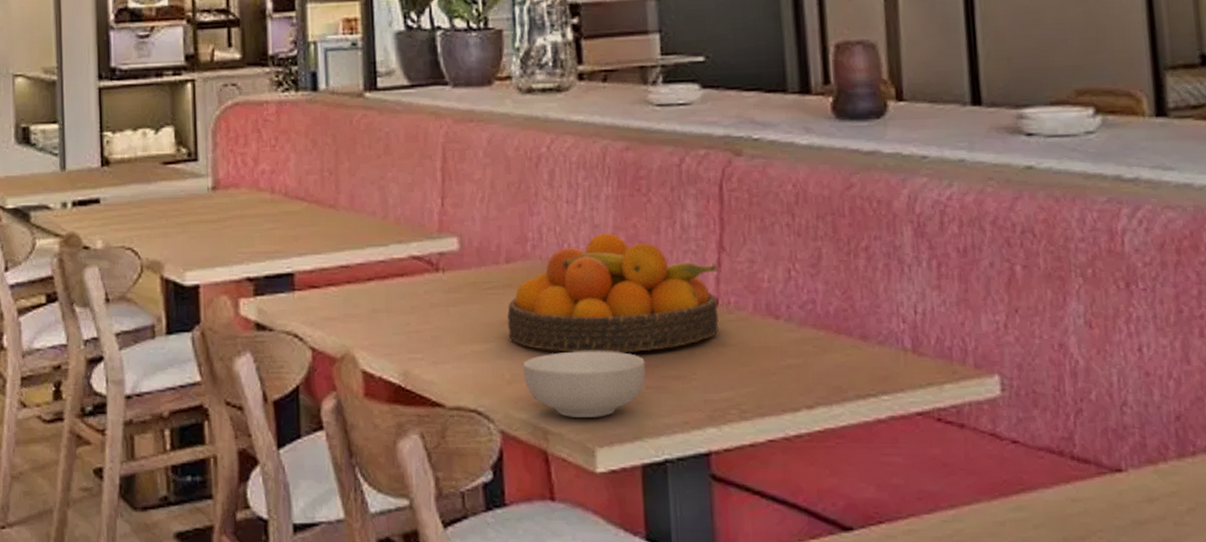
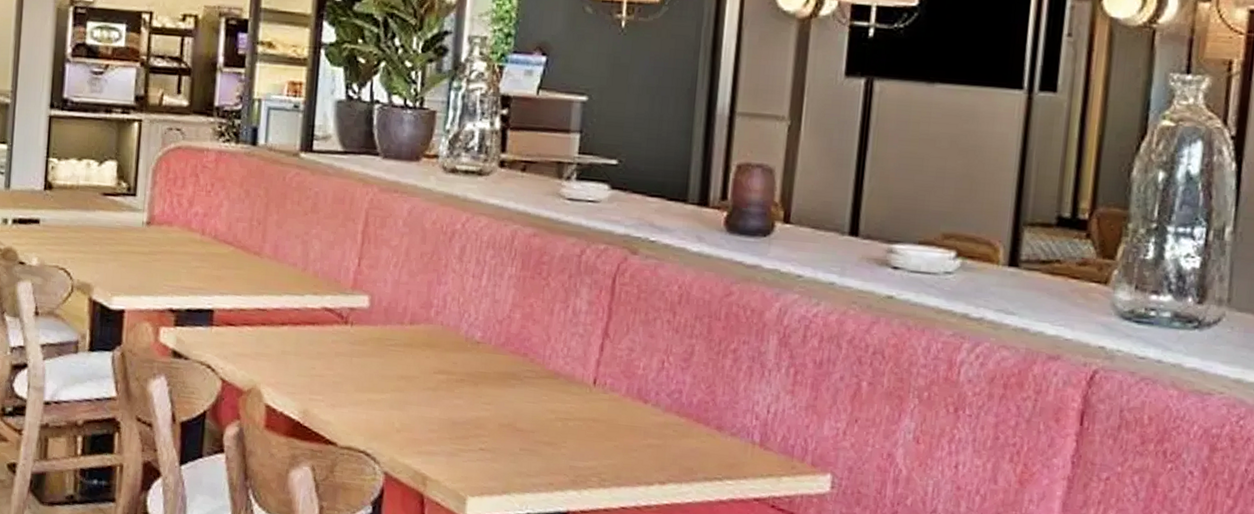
fruit bowl: present [507,233,719,353] -> none [403,308,601,418]
cereal bowl: present [523,351,646,417] -> none [411,409,523,471]

